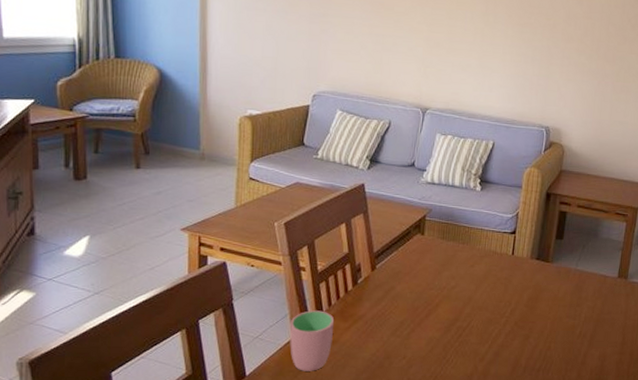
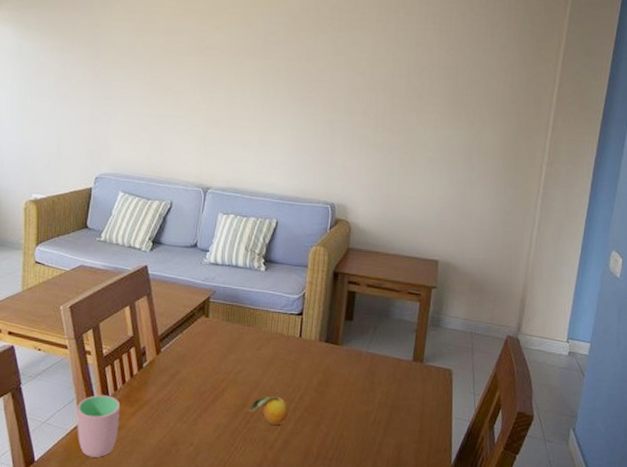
fruit: none [461,305,499,338] -> present [249,390,288,425]

